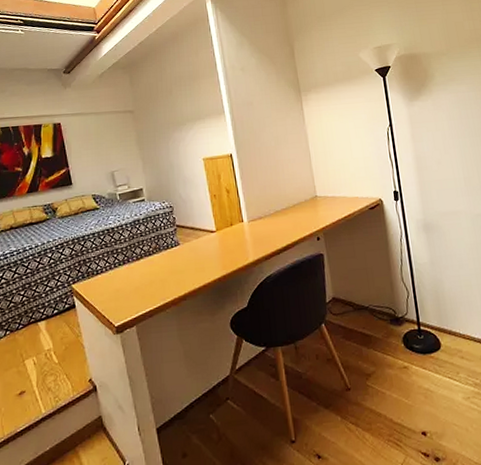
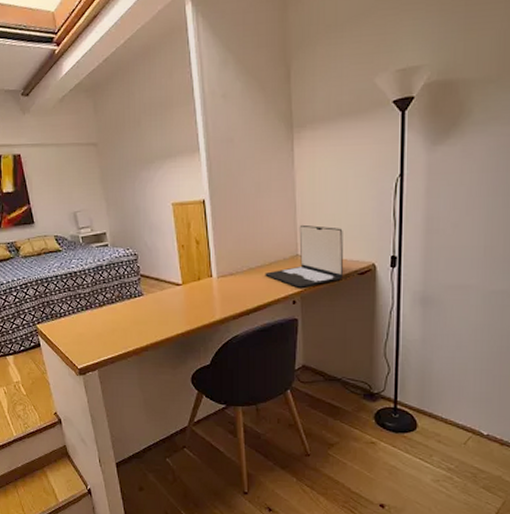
laptop: none [290,169,357,225] -> present [265,224,343,288]

